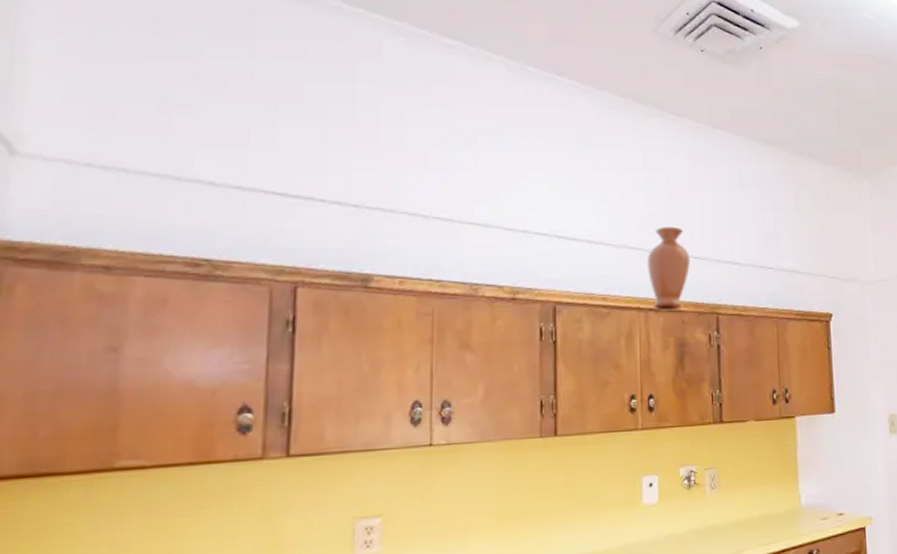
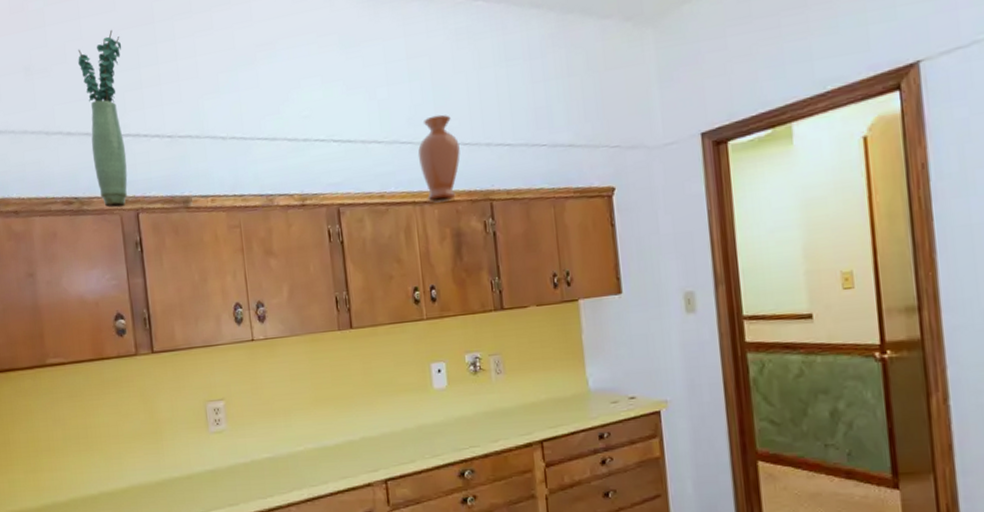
vase: none [241,80,307,278] -> present [78,30,128,208]

